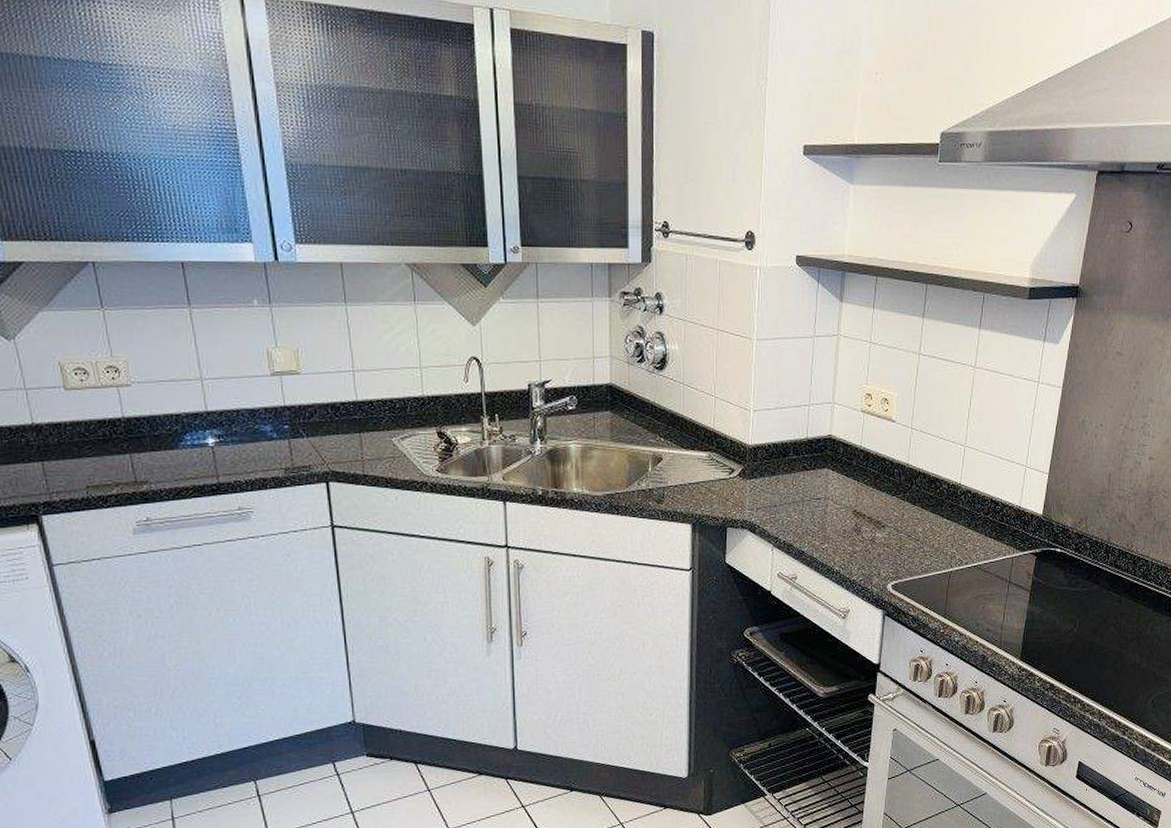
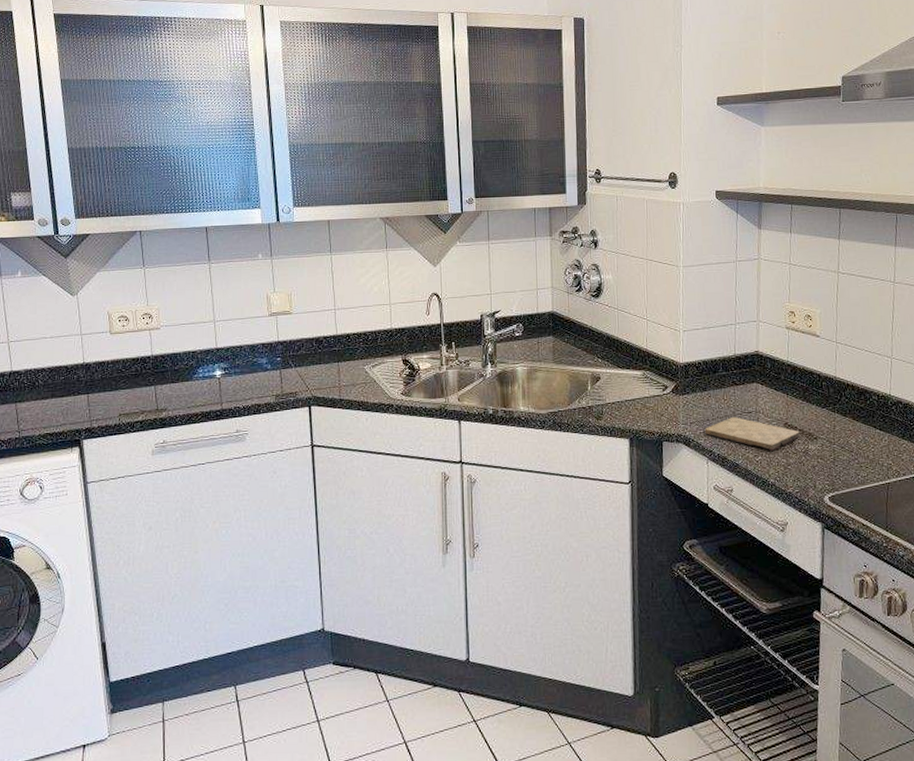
cutting board: none [771,502,868,539] -> present [704,416,800,451]

